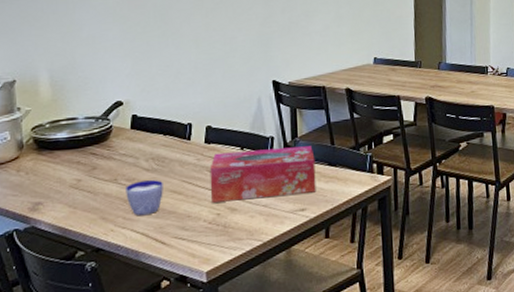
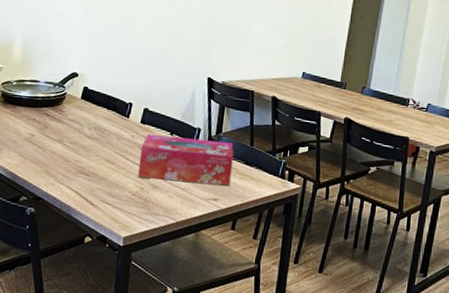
cup: present [126,180,163,216] -> none [68,145,100,177]

